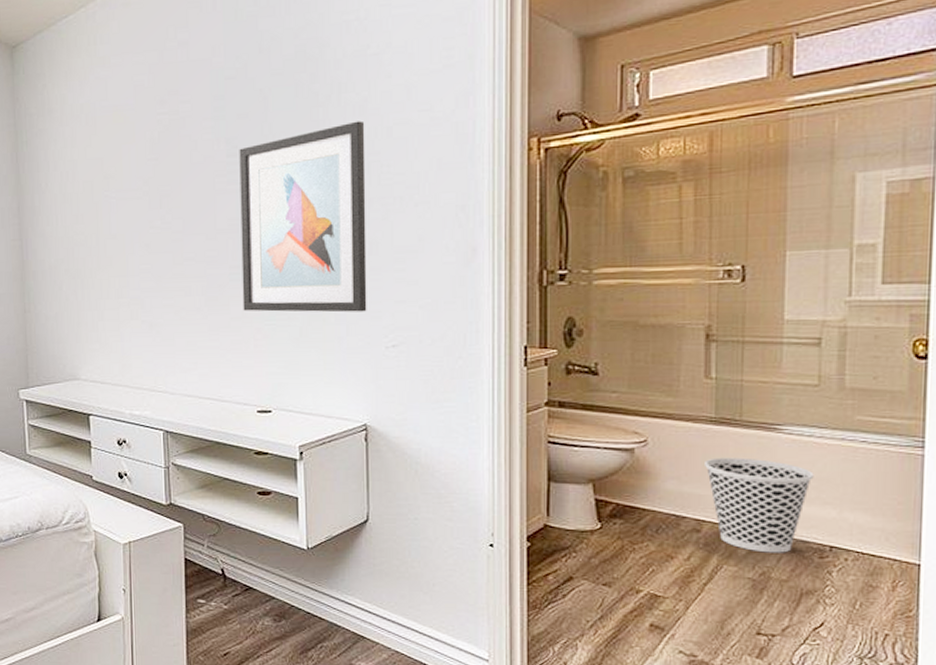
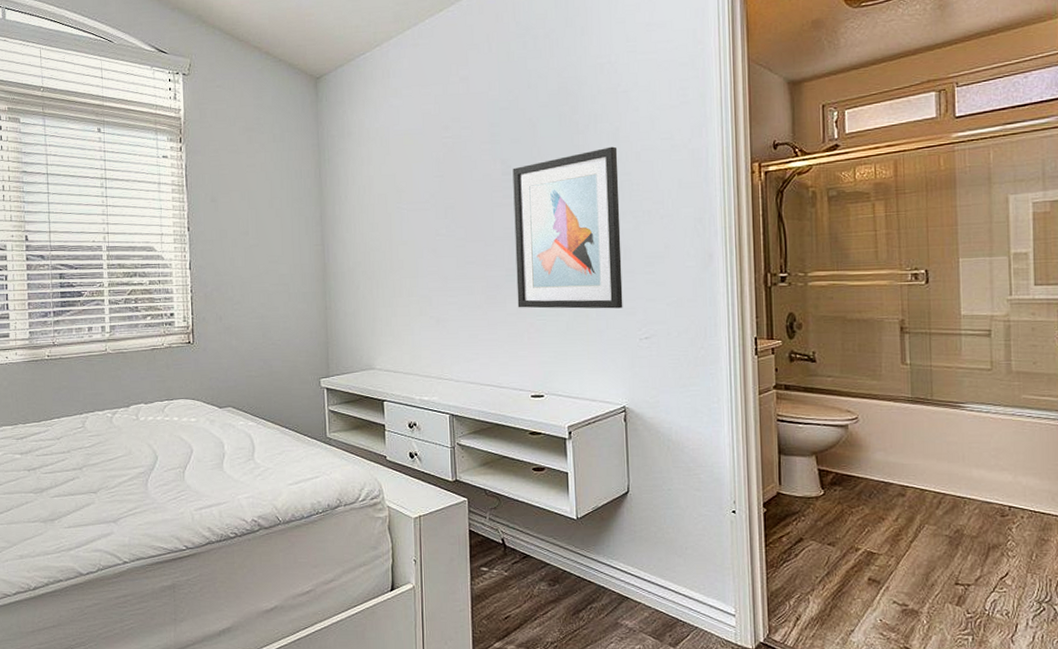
wastebasket: present [705,458,814,553] -> none [905,431,992,513]

